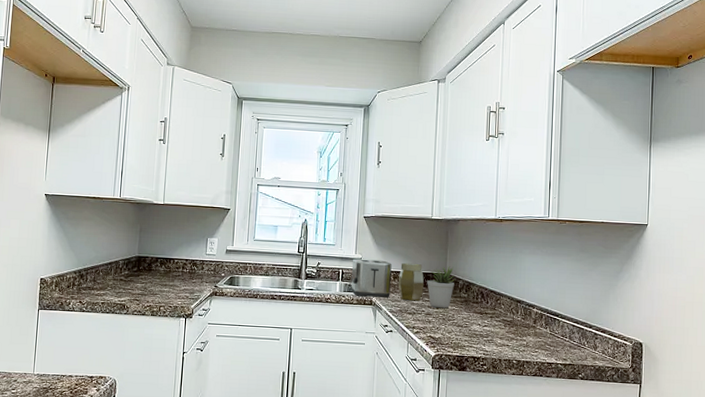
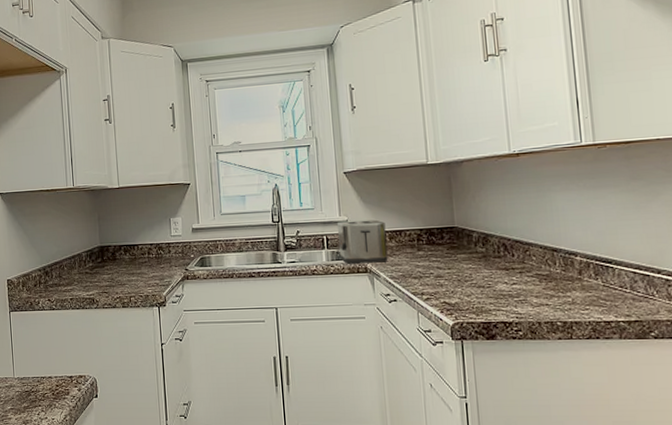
jar: present [398,262,424,301] -> none [395,218,429,264]
potted plant: present [427,266,456,309] -> none [431,217,469,268]

